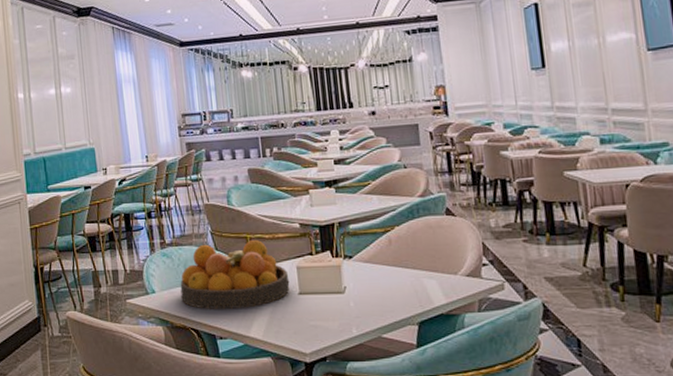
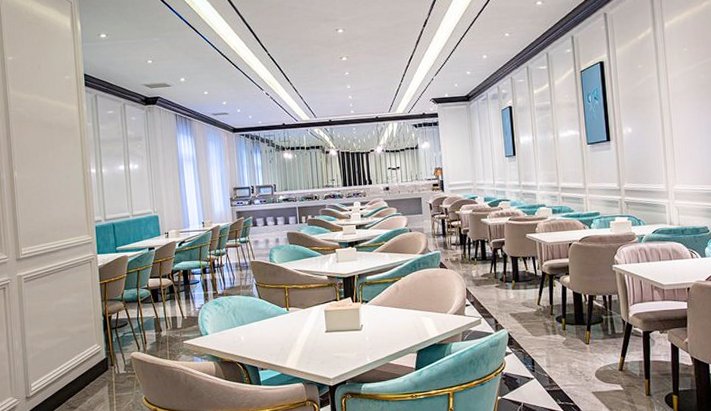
fruit bowl: present [180,240,290,310] -> none [229,290,319,347]

